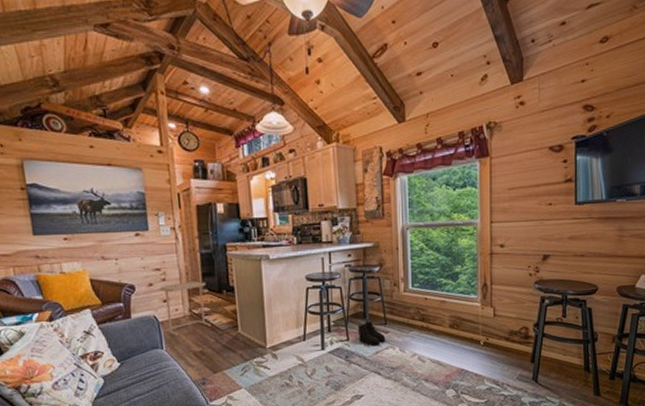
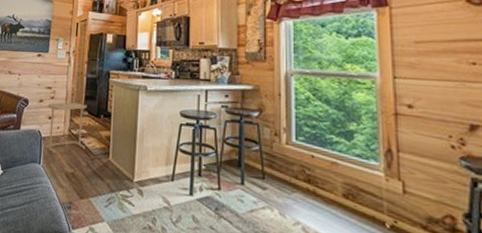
boots: present [357,320,386,345] -> none [230,171,263,202]

